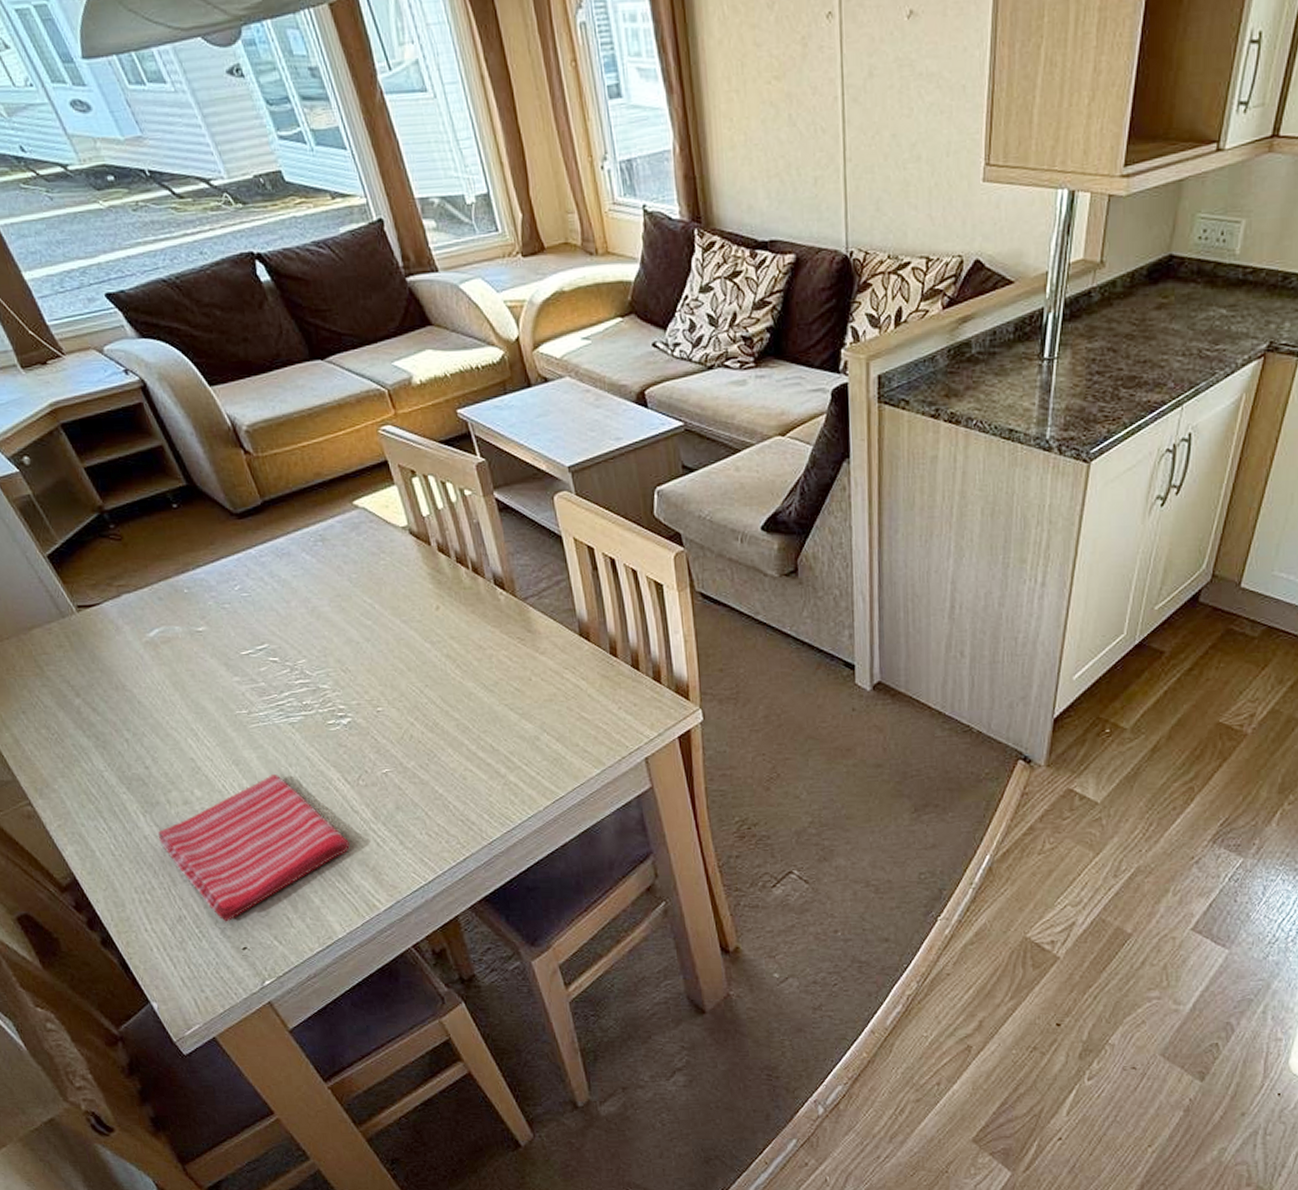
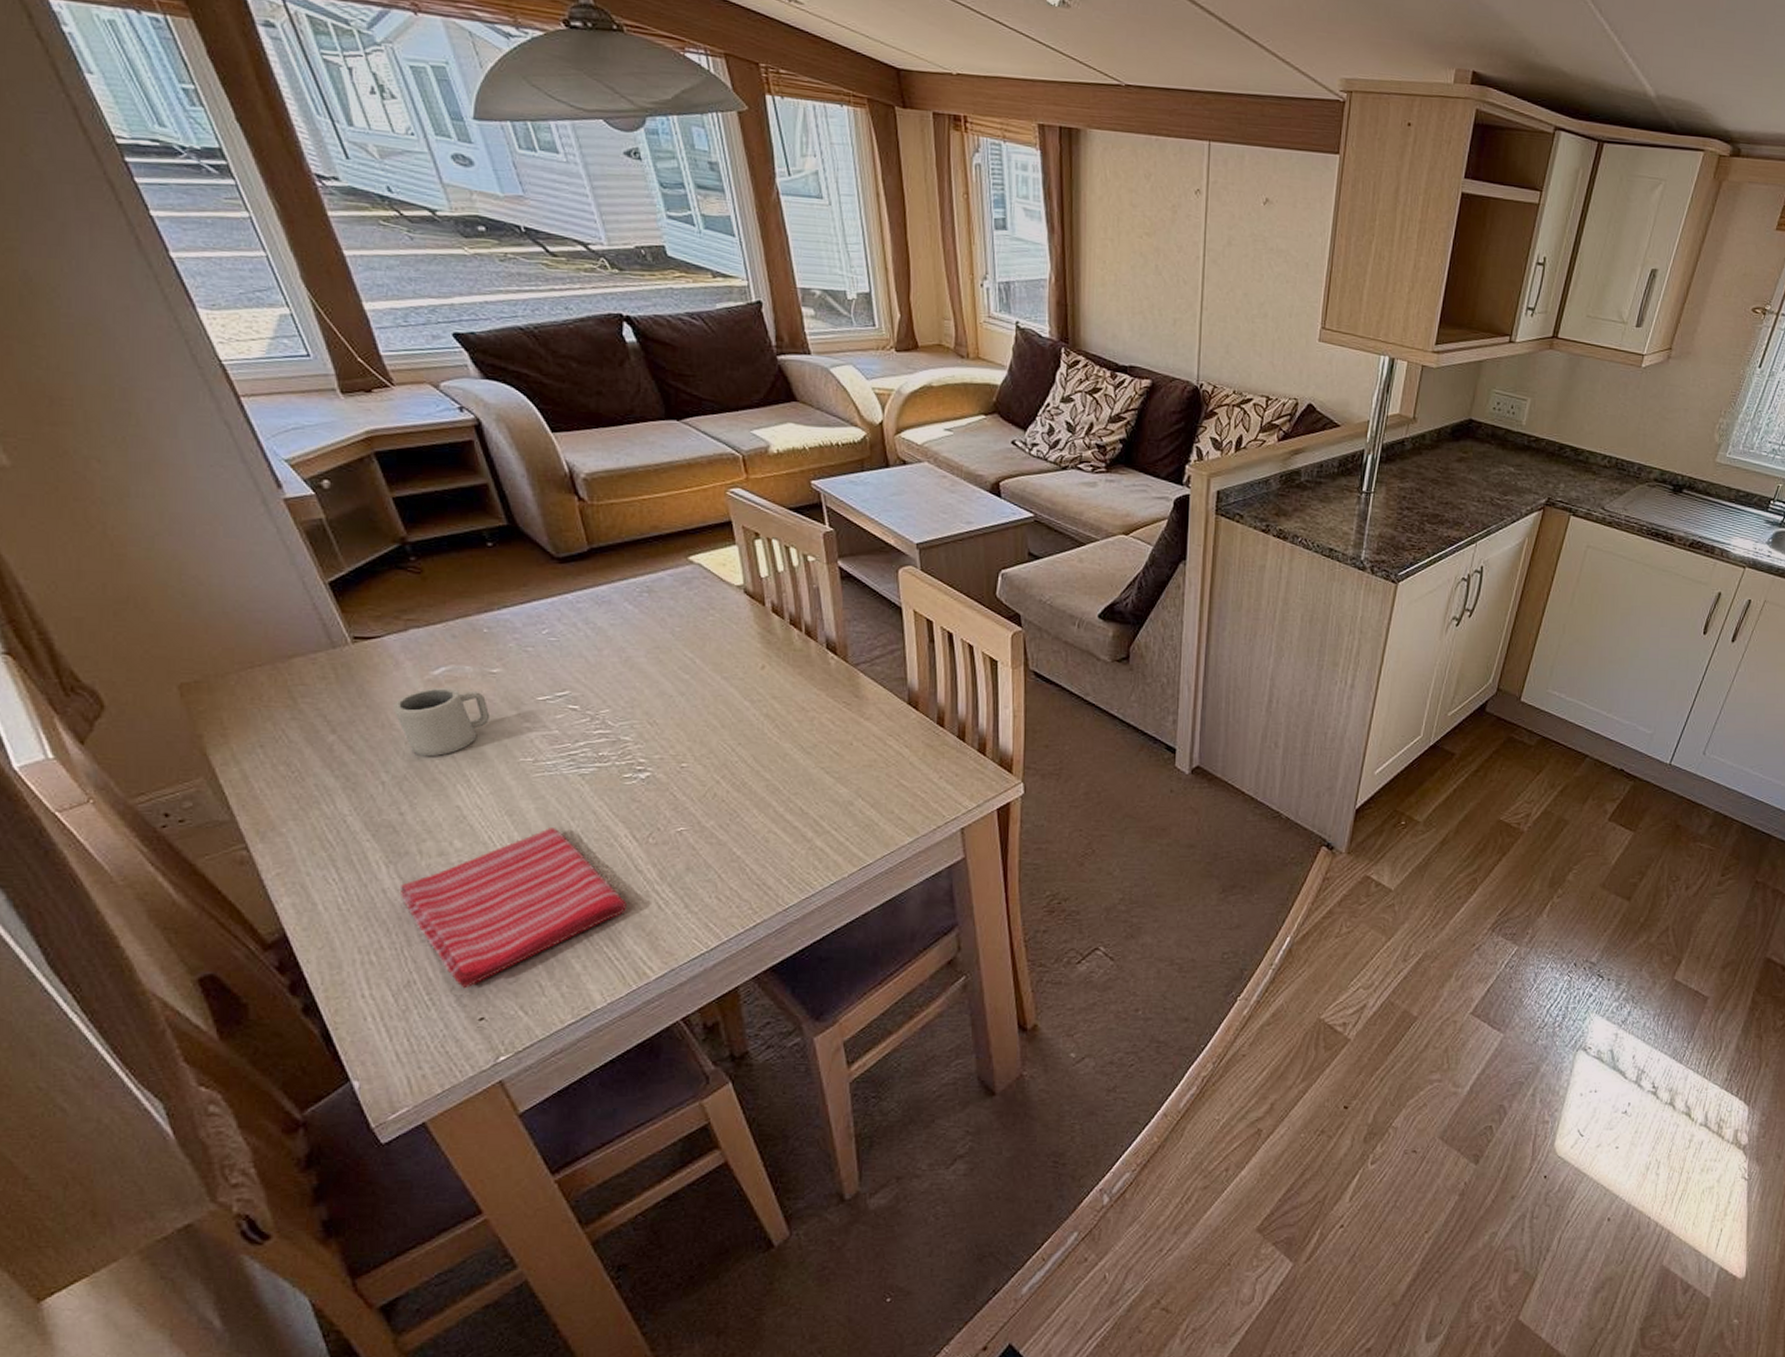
cup: none [121,648,204,714] -> present [392,688,490,757]

